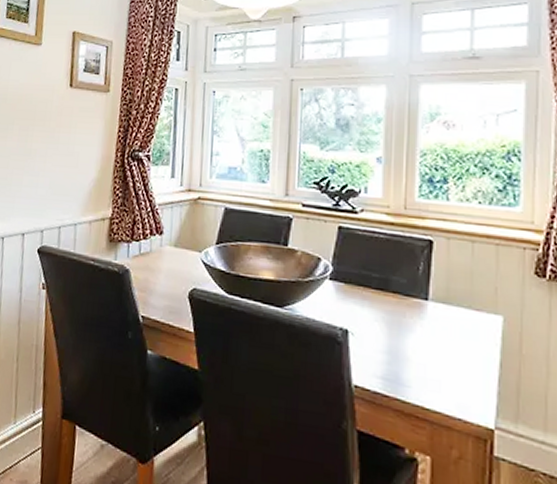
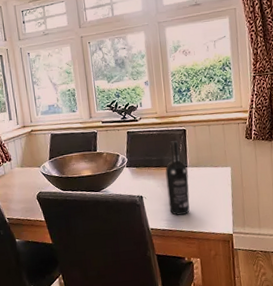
wine bottle: none [389,254,428,377] -> present [165,140,190,215]

